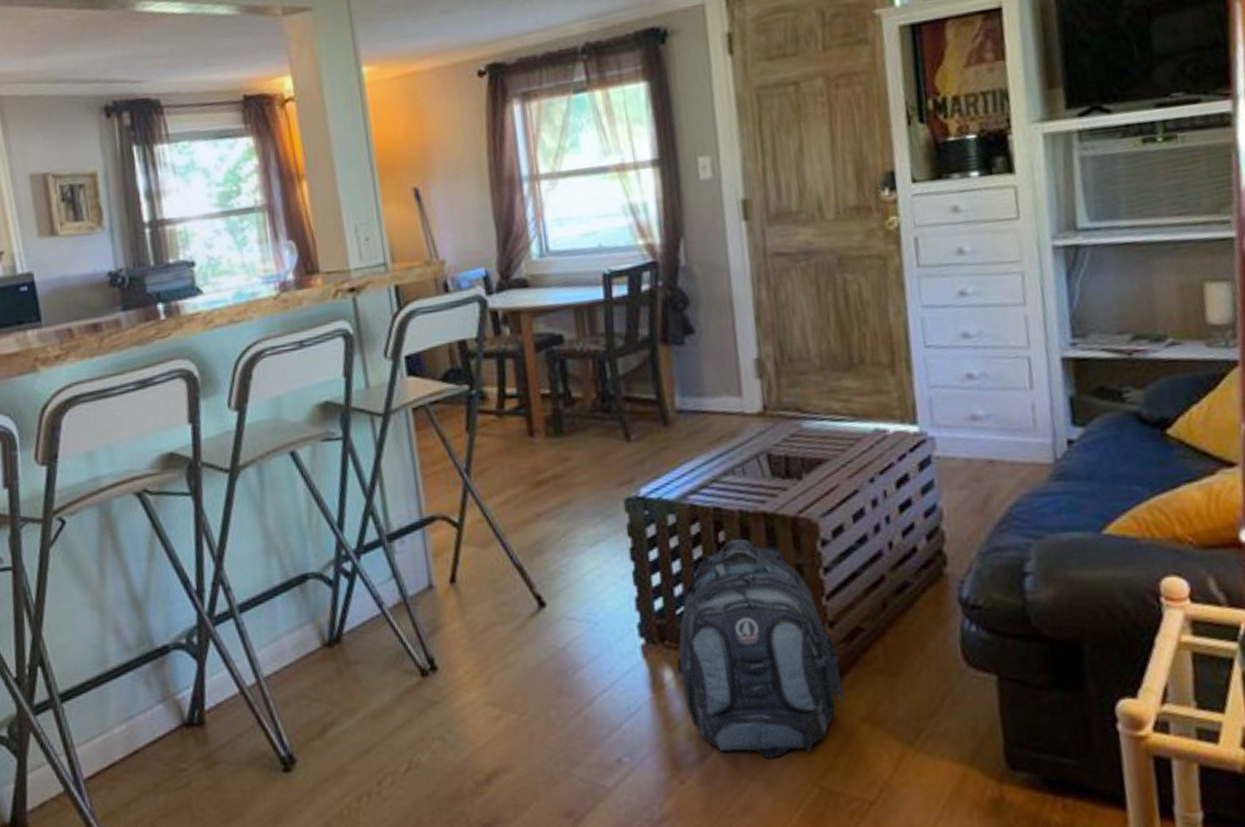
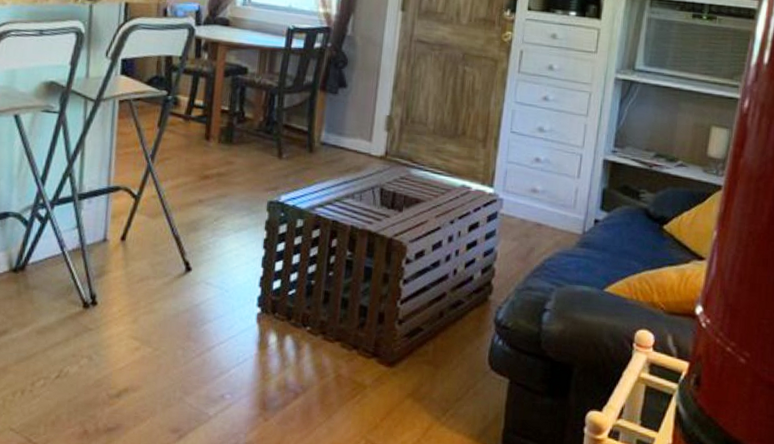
backpack: present [676,538,844,759] -> none [280,246,399,414]

